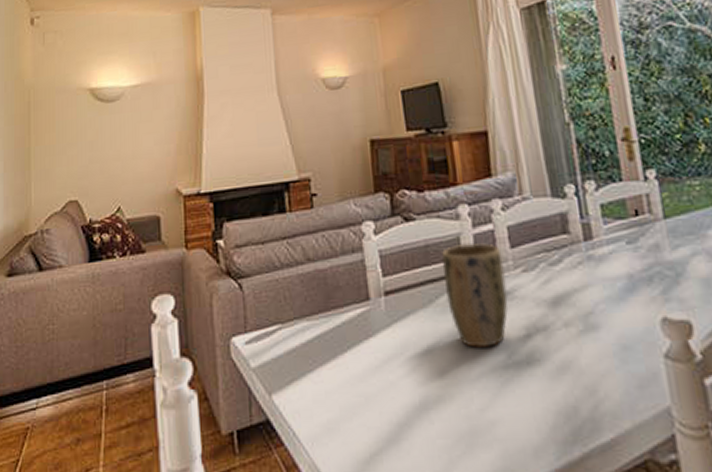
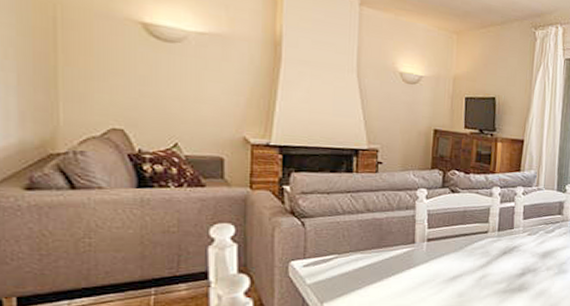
plant pot: present [442,242,508,348] -> none [473,212,517,279]

